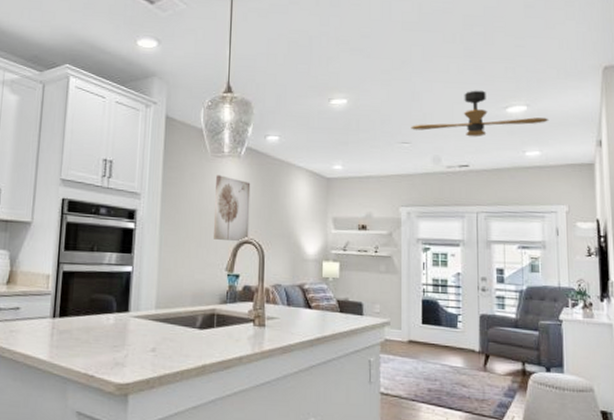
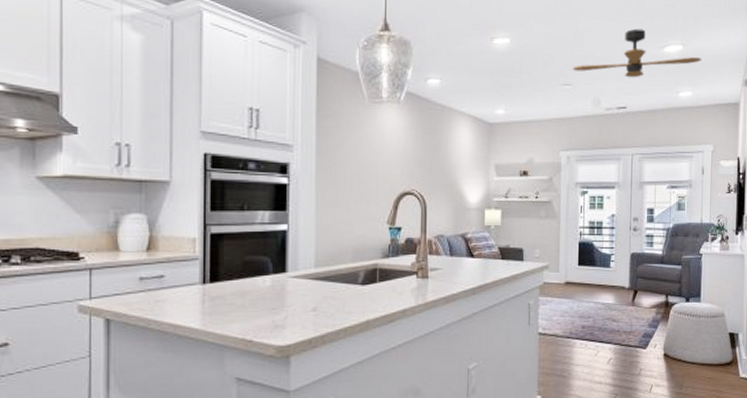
wall art: present [214,175,251,242] -> none [374,123,411,194]

